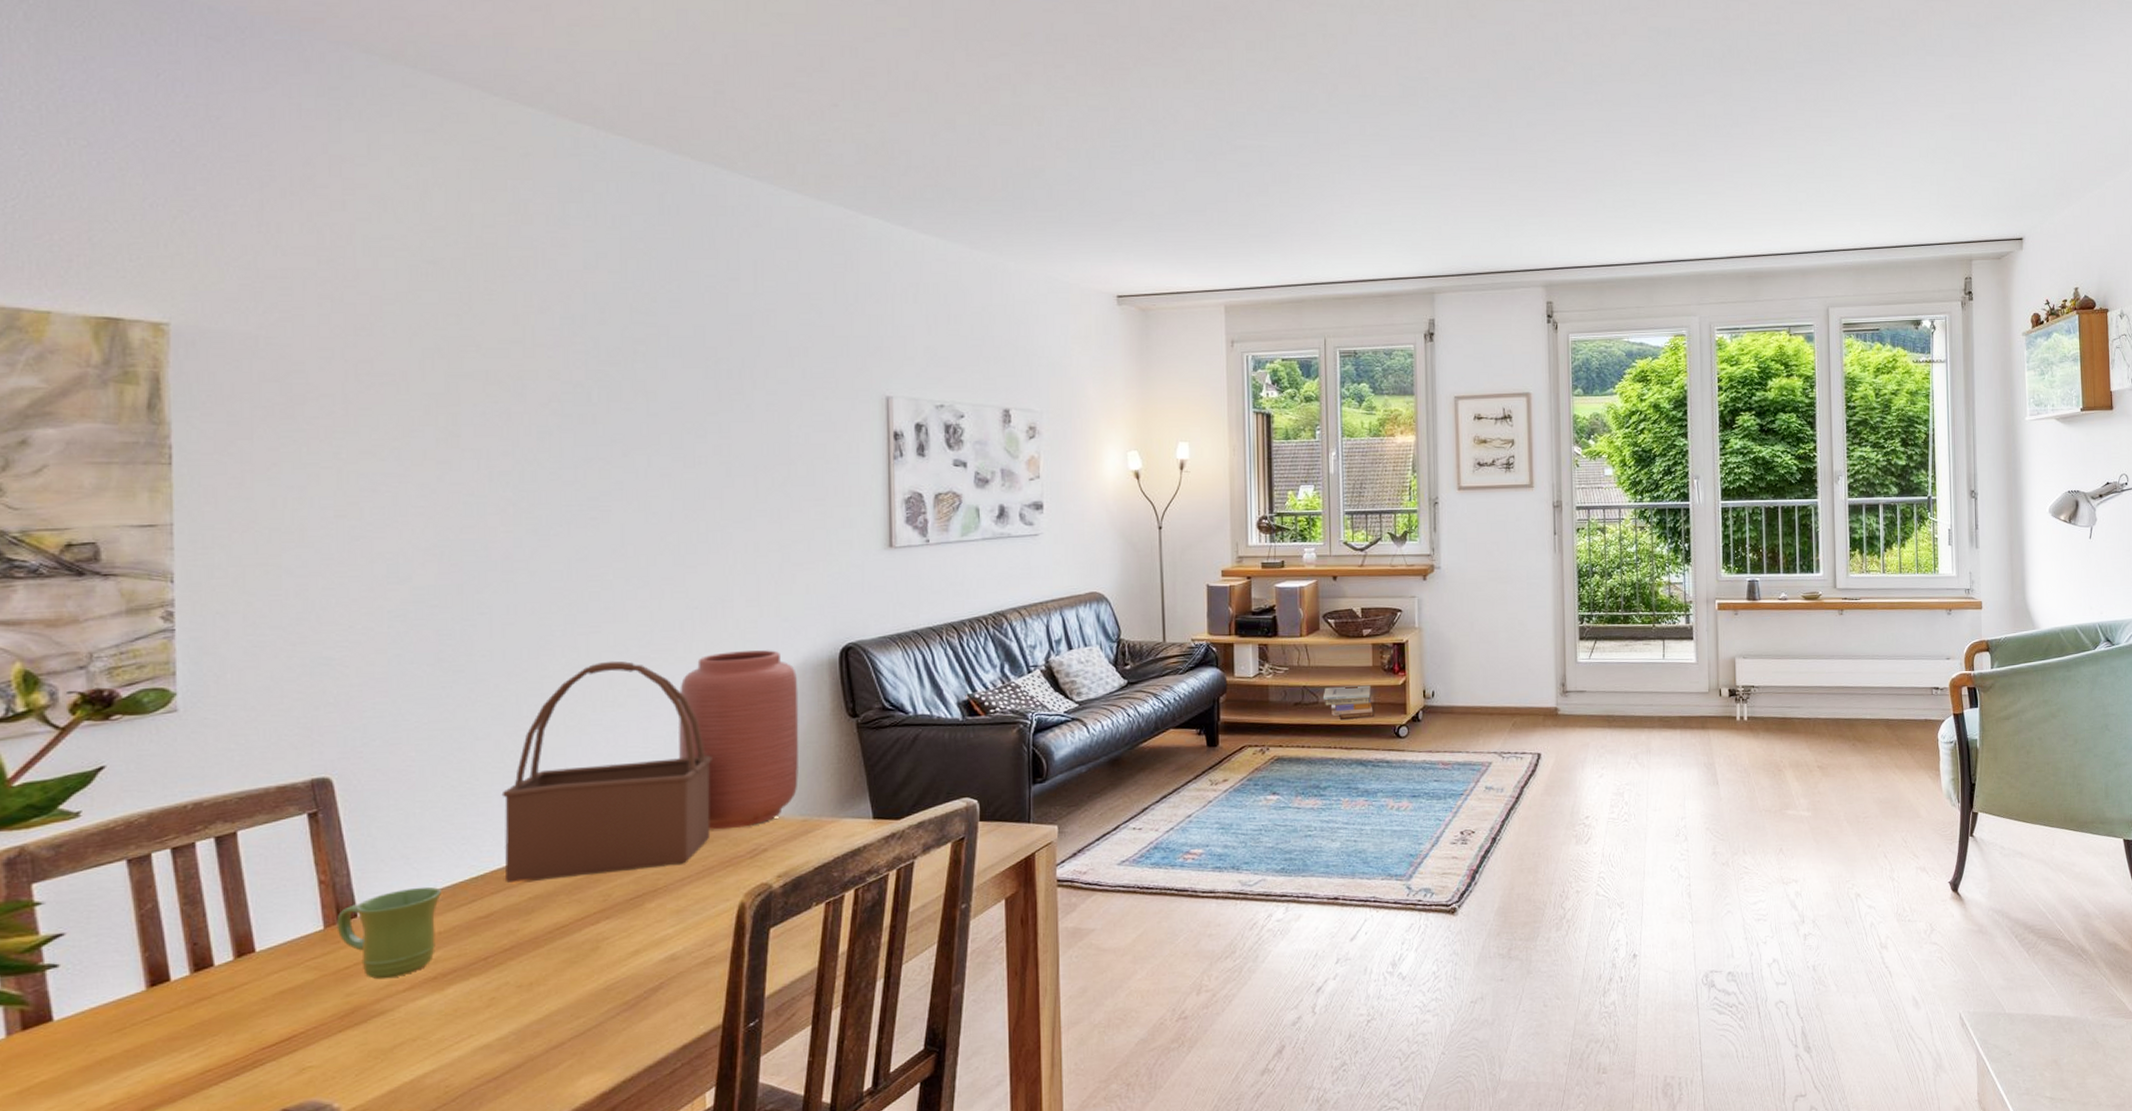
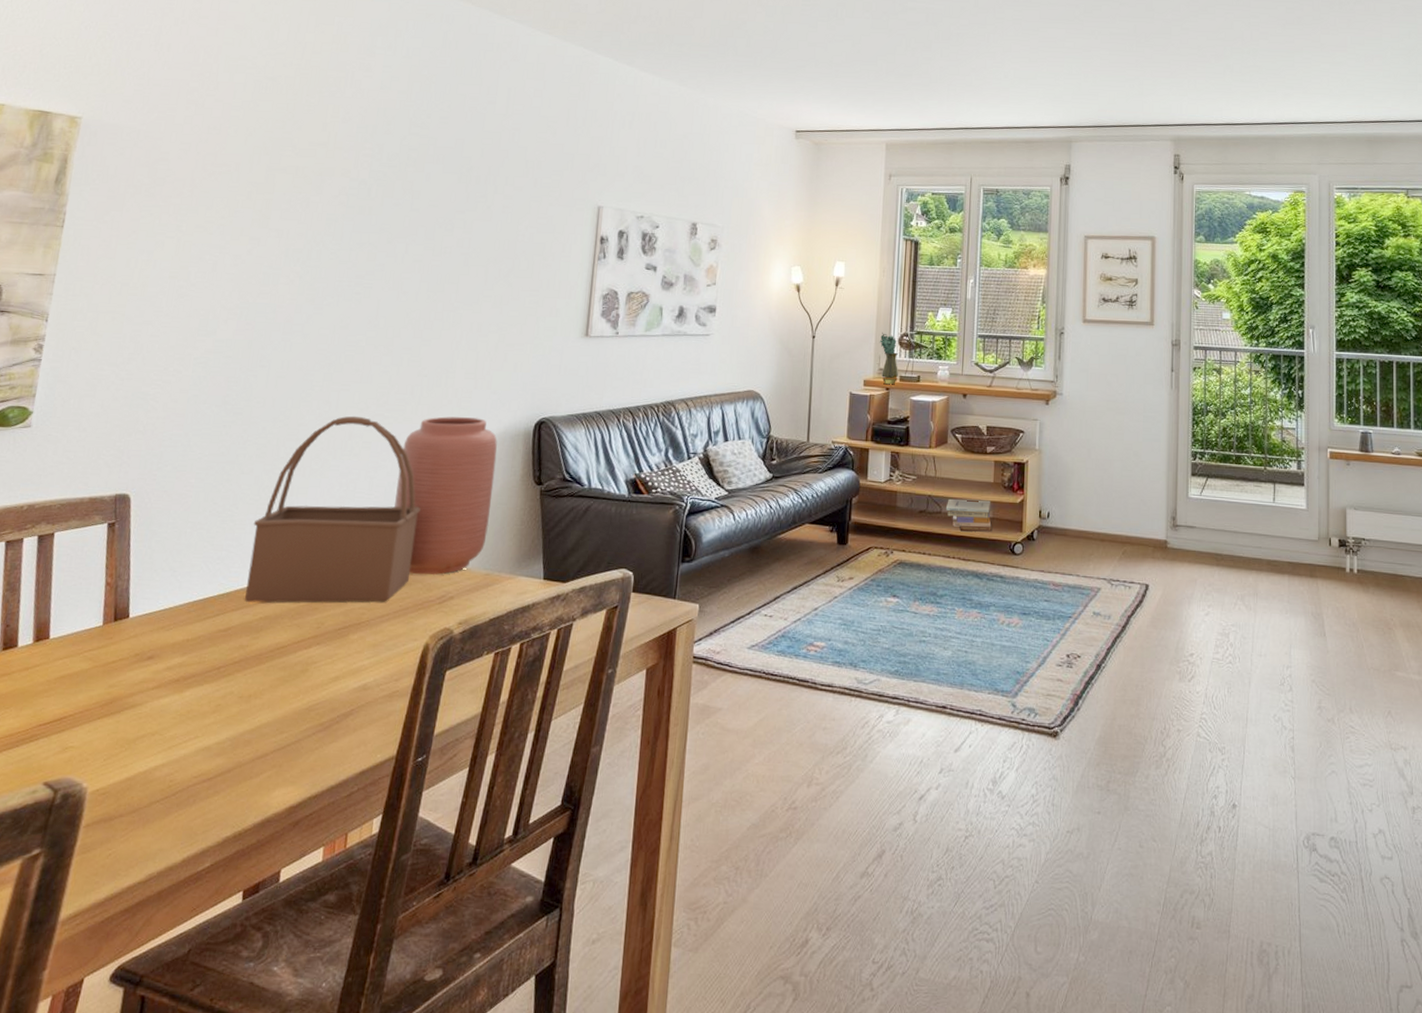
mug: present [336,886,441,980] -> none [112,597,195,676]
vase: none [1235,516,1260,573] -> present [879,332,899,385]

